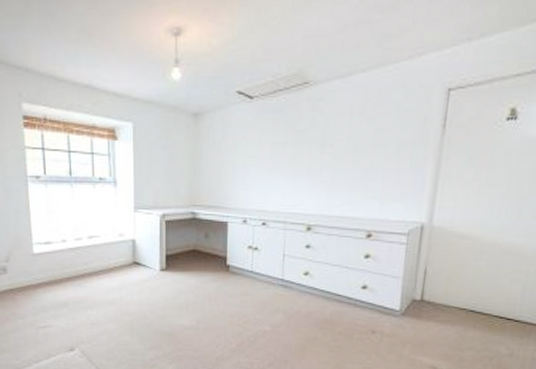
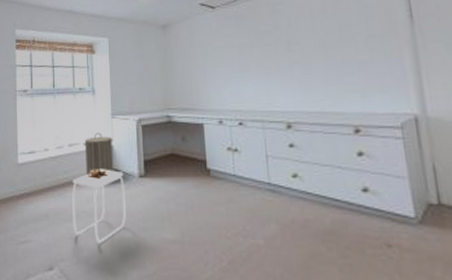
side table: none [92,261,146,328] -> present [72,169,126,242]
laundry hamper: none [103,226,135,267] -> present [83,133,113,174]

